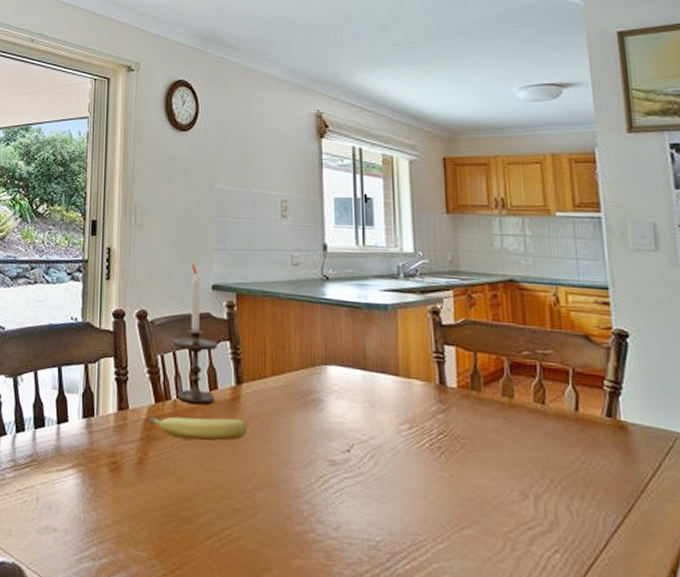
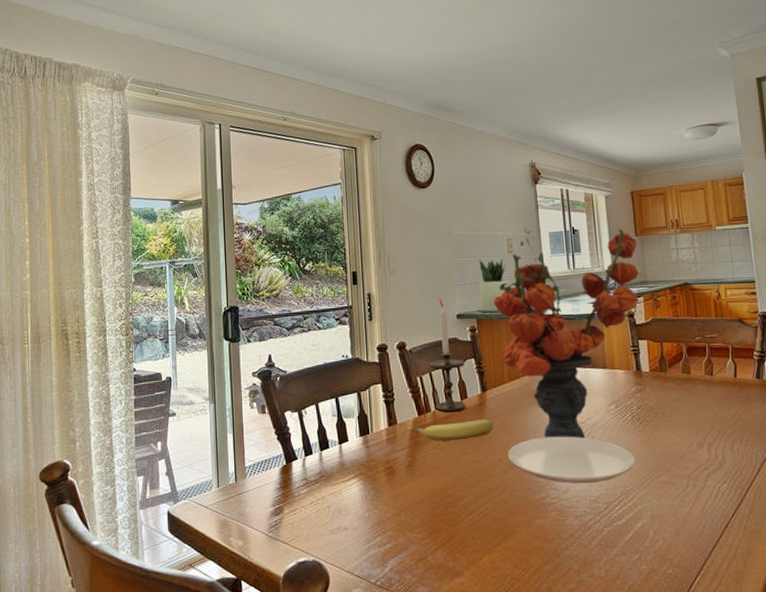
planter: none [238,222,280,288] -> present [477,258,510,313]
bouquet: none [259,189,450,463] -> present [494,227,640,439]
plate: none [263,452,432,524] -> present [507,436,635,484]

